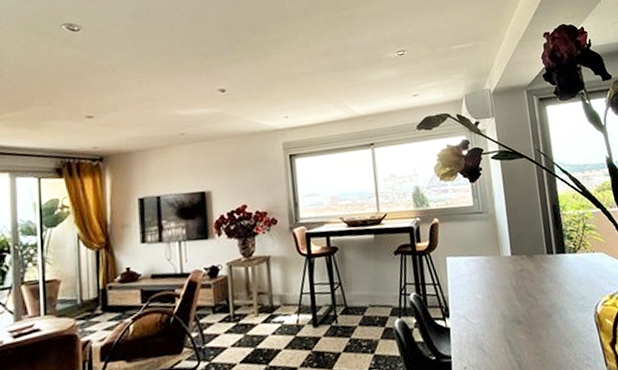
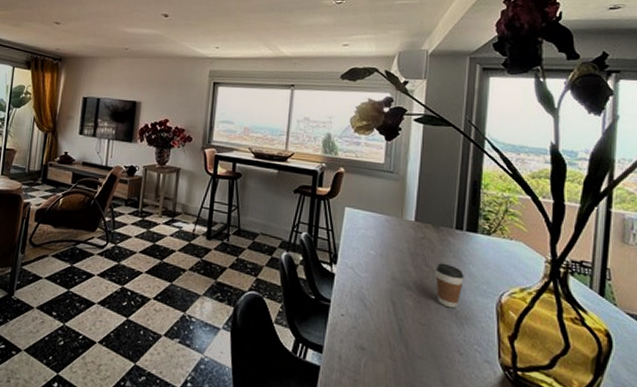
coffee cup: none [538,289,564,332] -> present [435,262,464,309]

